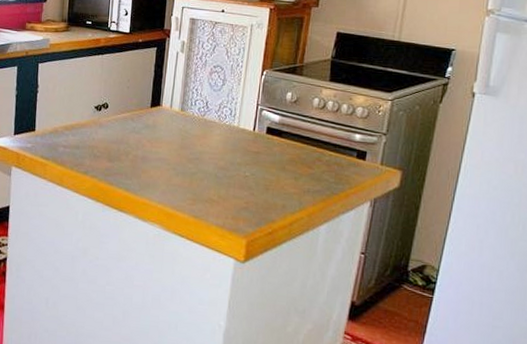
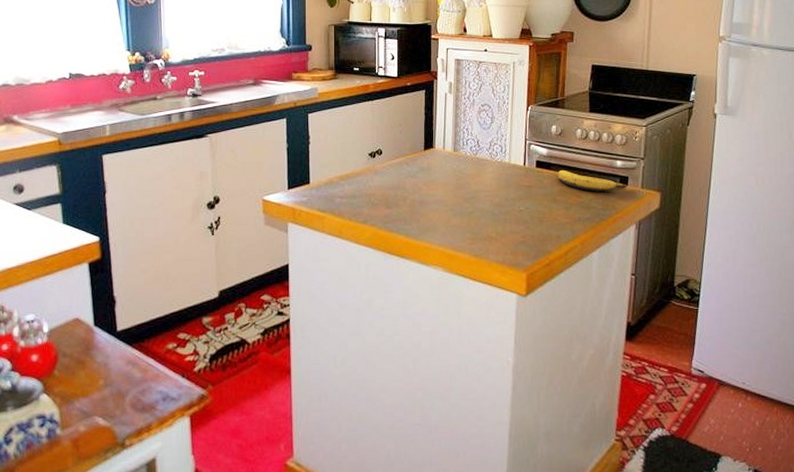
banana: none [288,139,365,165] -> present [557,170,627,192]

